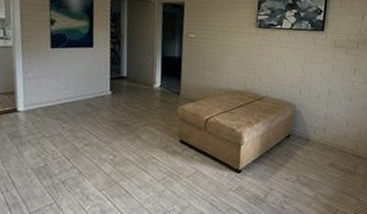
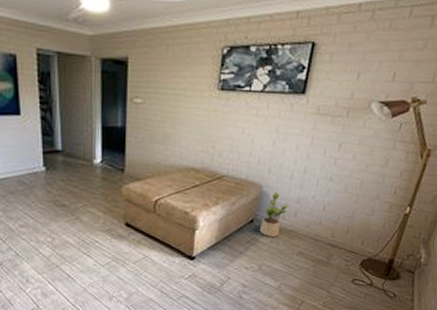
potted plant: none [295,110,319,150] -> present [259,191,289,237]

